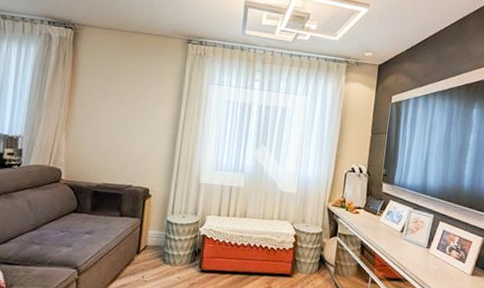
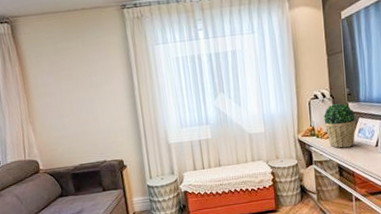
potted plant: none [355,181,387,227] -> present [323,103,356,148]

